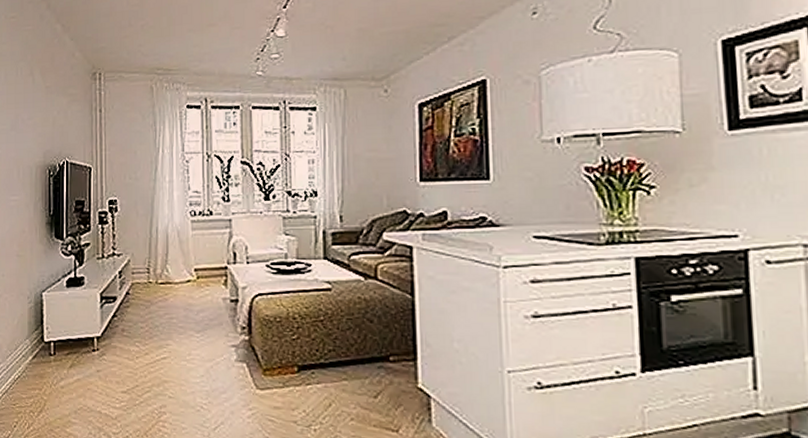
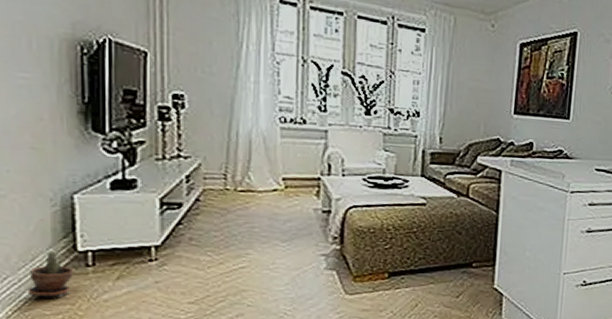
potted plant: none [12,341,41,384] -> present [27,250,73,298]

